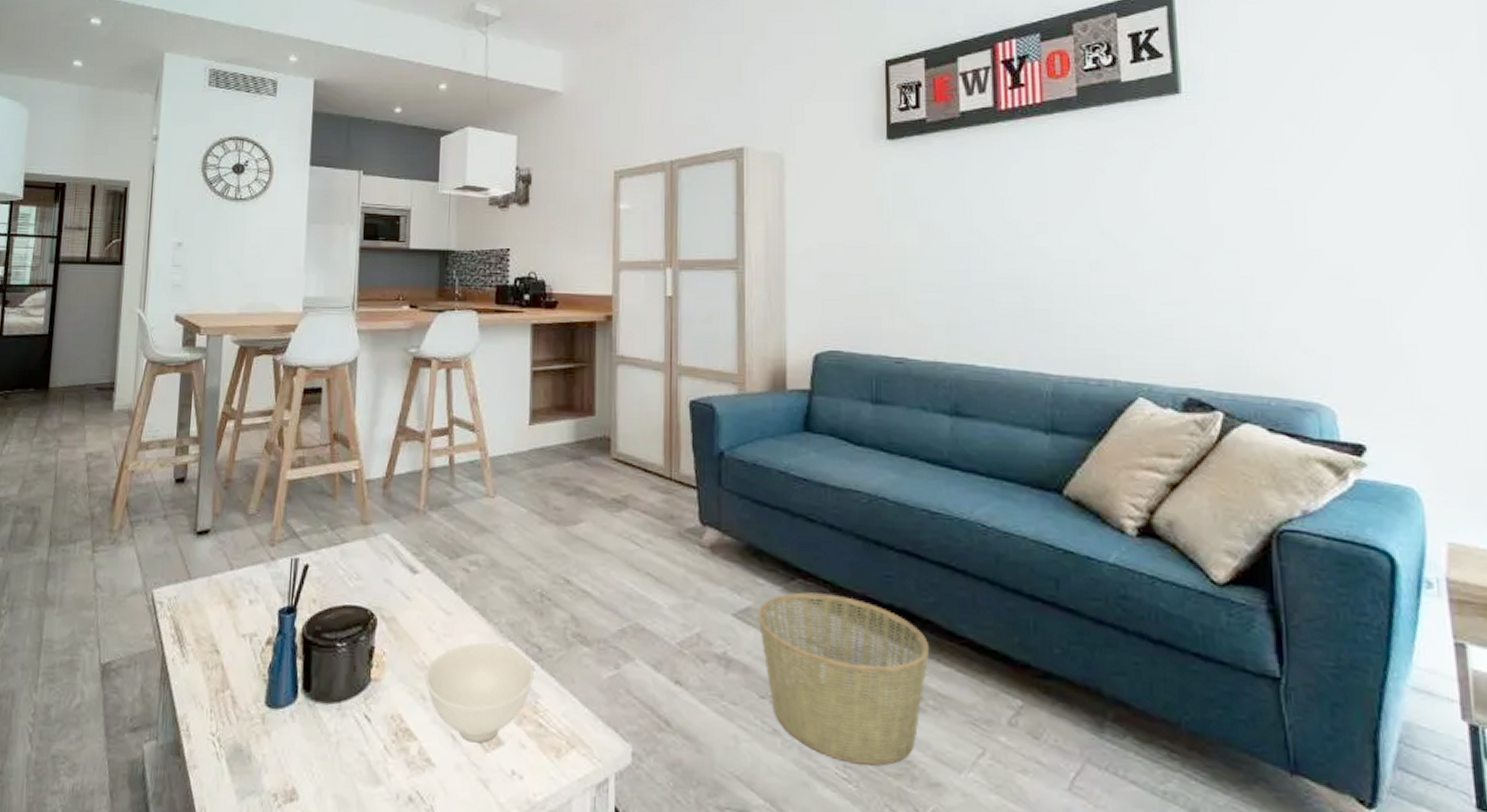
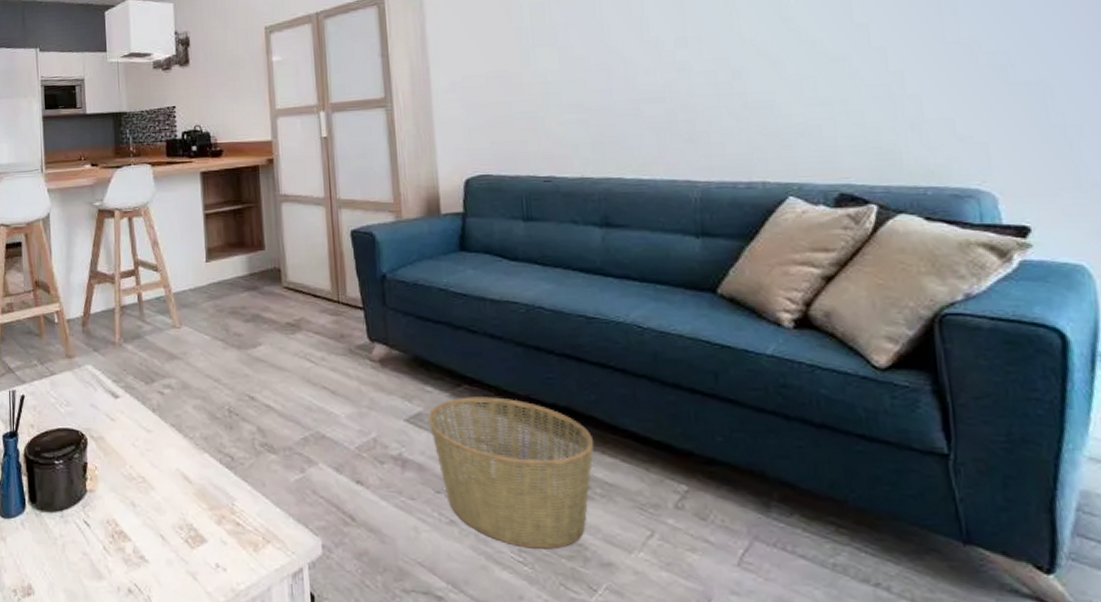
bowl: present [424,642,534,743] -> none [133,455,229,541]

